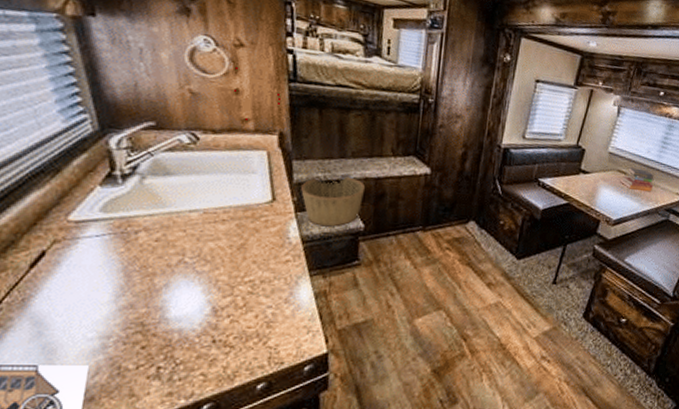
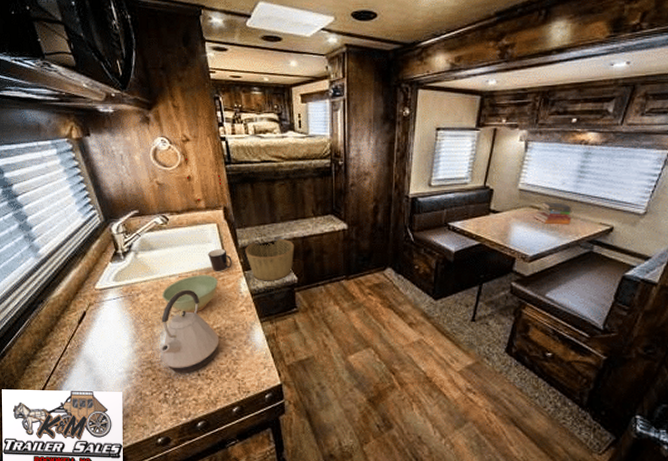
kettle: none [160,229,251,340] -> present [160,289,219,374]
bowl: none [174,212,259,260] -> present [162,275,218,313]
mug: none [249,181,282,212] -> present [208,248,232,273]

